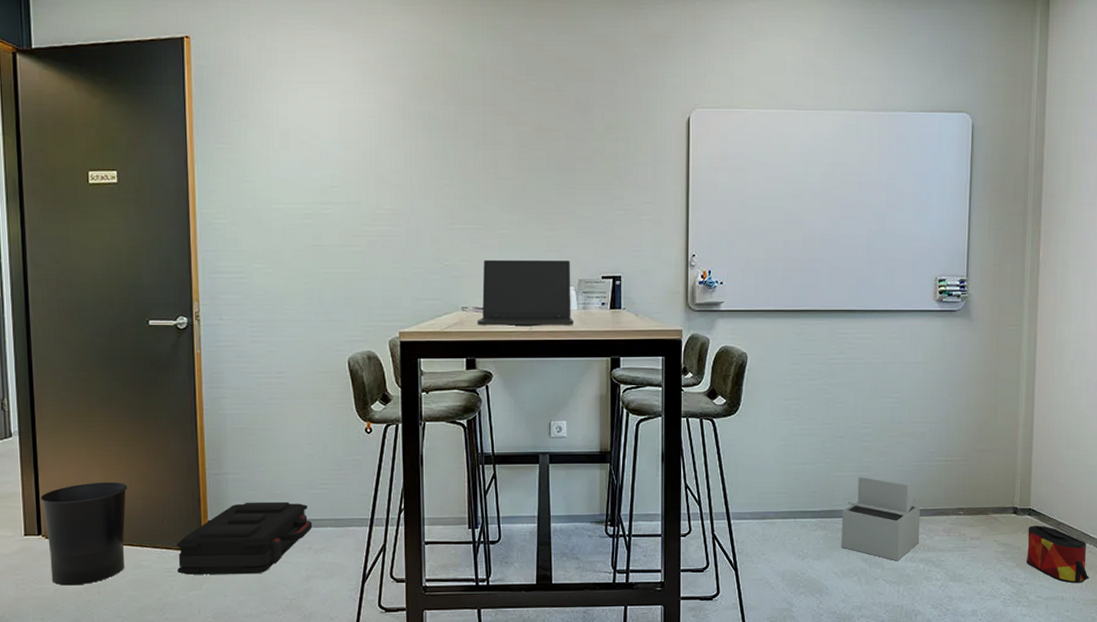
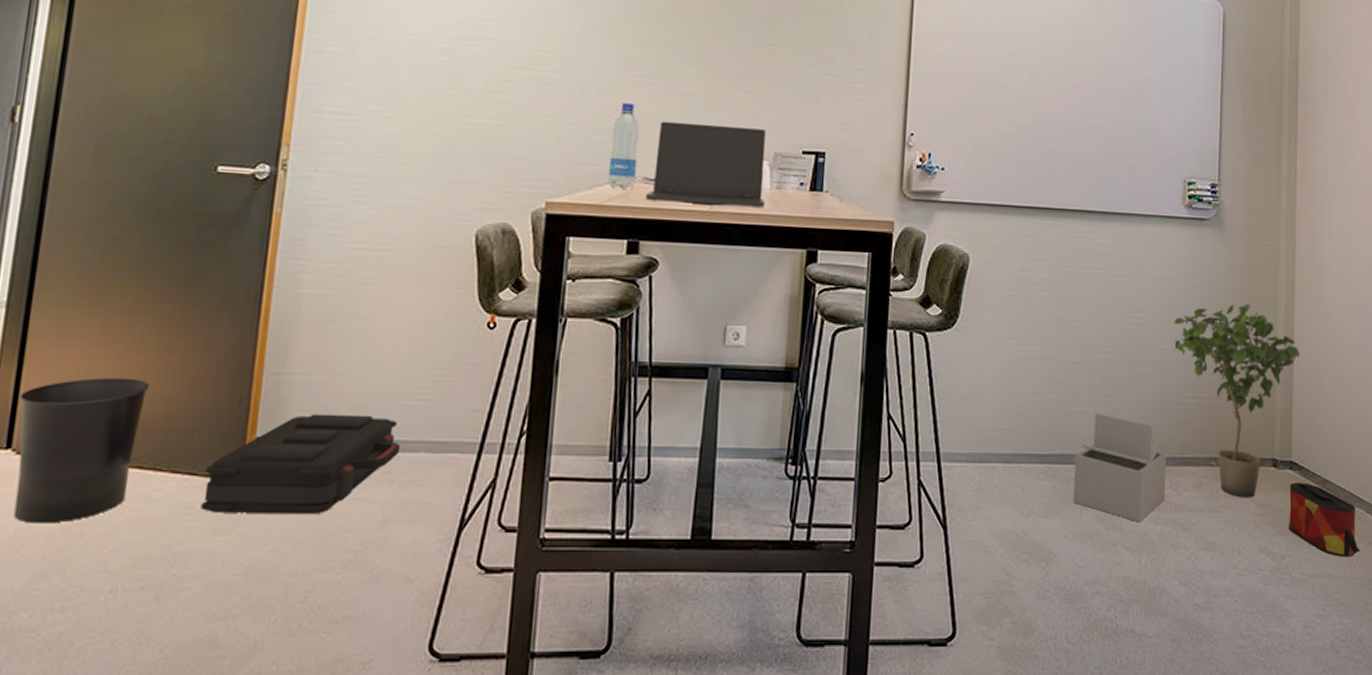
bottle: none [446,247,468,319] -> present [608,103,640,190]
potted plant: none [925,381,1040,539] -> present [1173,304,1301,498]

